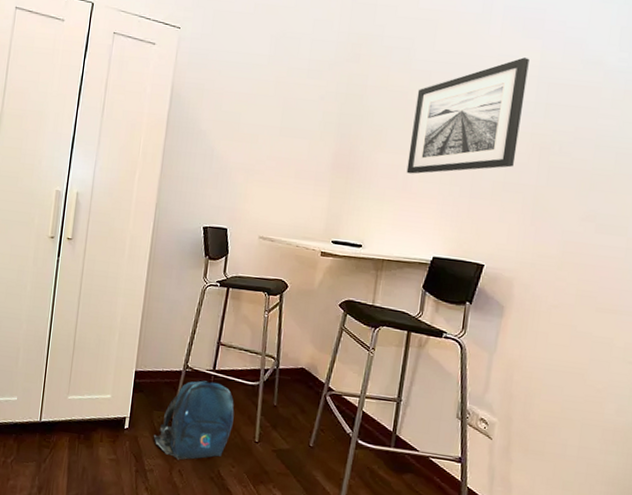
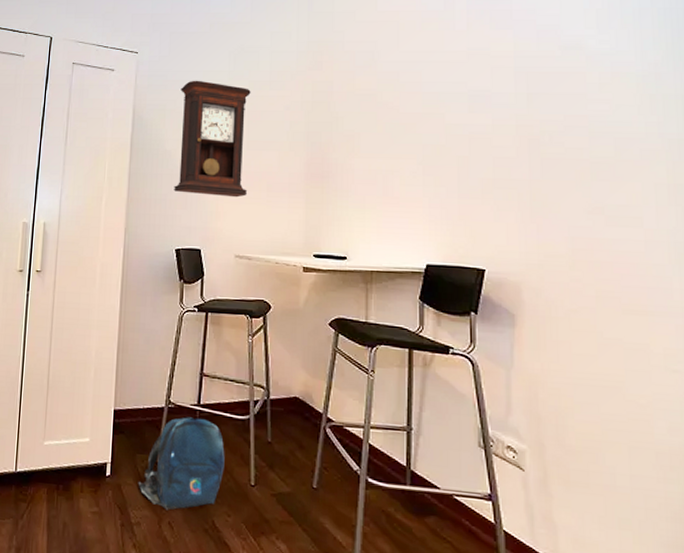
pendulum clock: none [206,61,289,182] -> present [174,80,251,198]
wall art: present [406,57,530,174] -> none [385,49,503,178]

